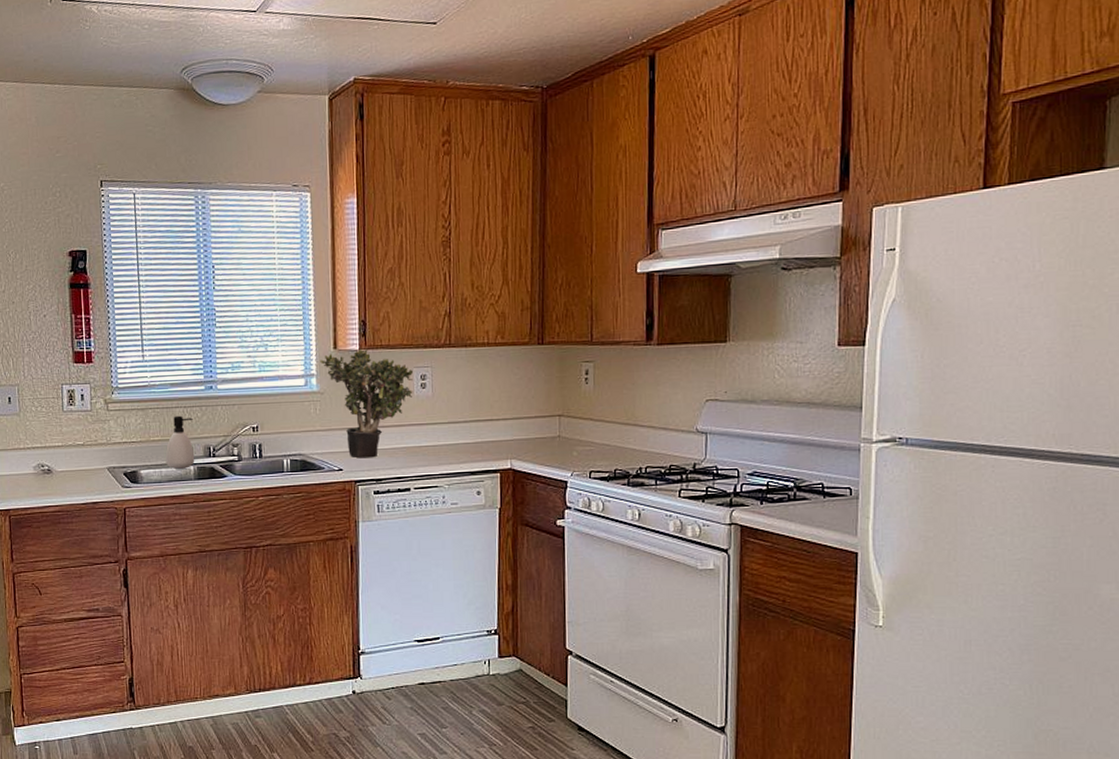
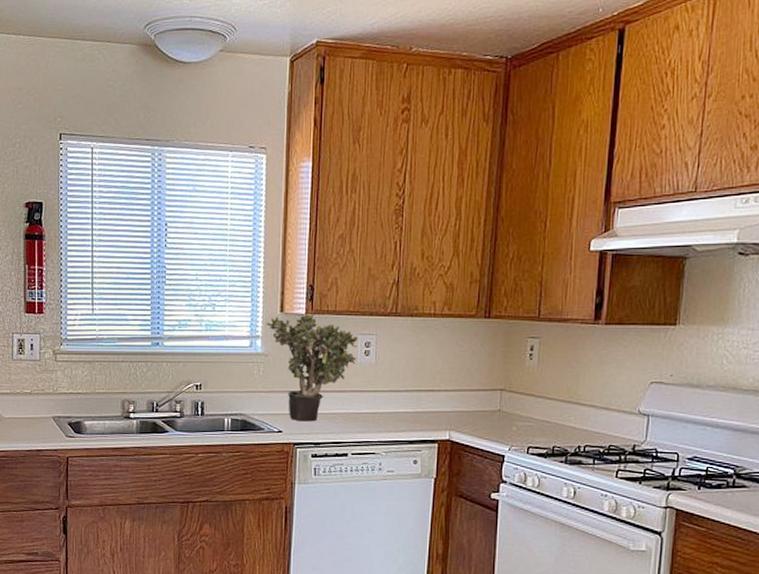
soap dispenser: present [165,415,195,470] -> none [109,370,138,423]

